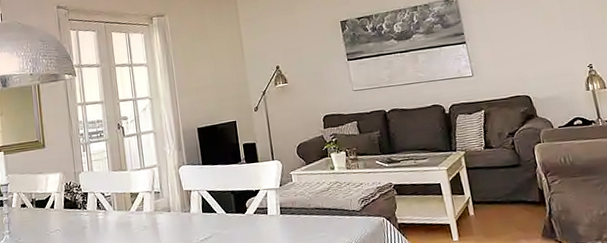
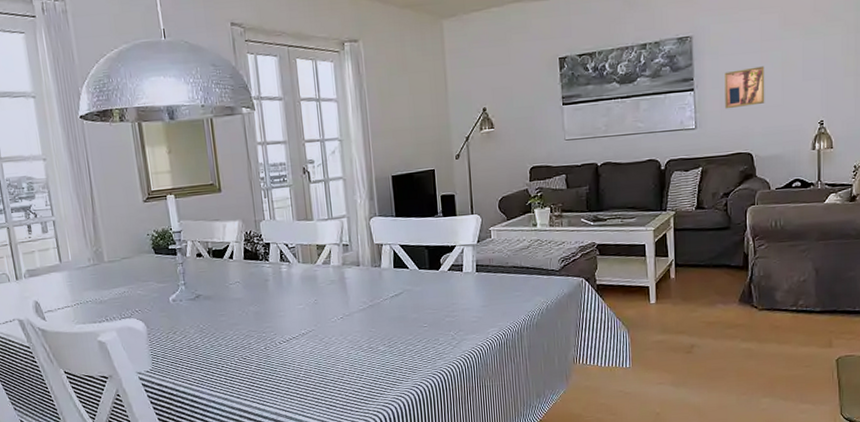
wall art: none [491,20,534,58] -> present [724,66,765,109]

